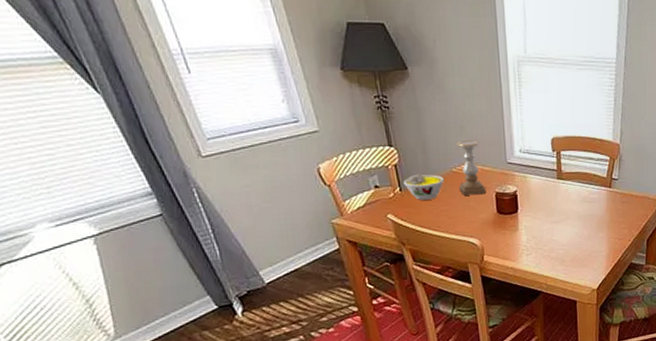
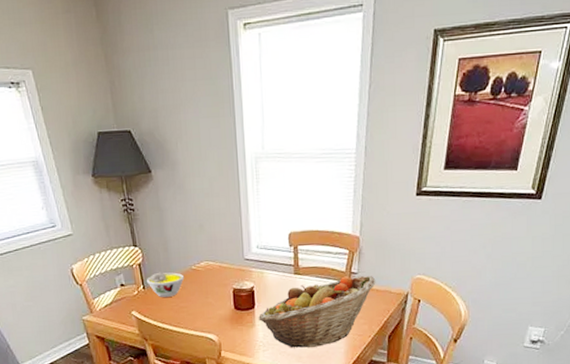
candle holder: present [456,140,487,195] -> none [196,238,224,292]
fruit basket: none [522,181,635,252] -> present [258,275,376,348]

